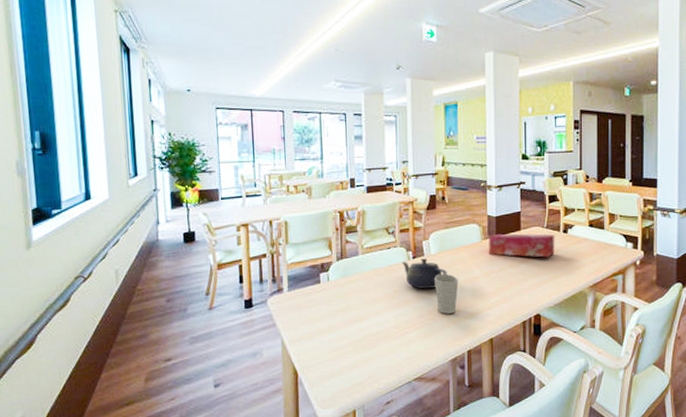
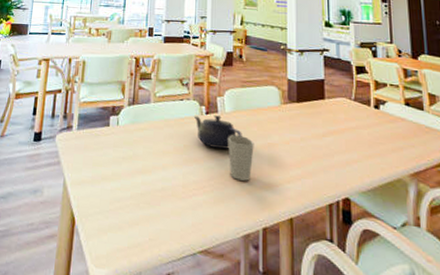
tissue box: present [489,233,555,258] -> none [289,100,366,134]

